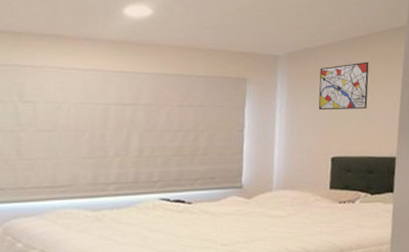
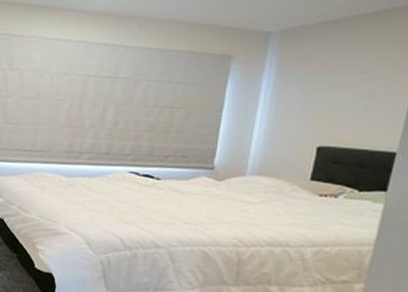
wall art: present [318,61,369,110] -> none [309,42,380,96]

